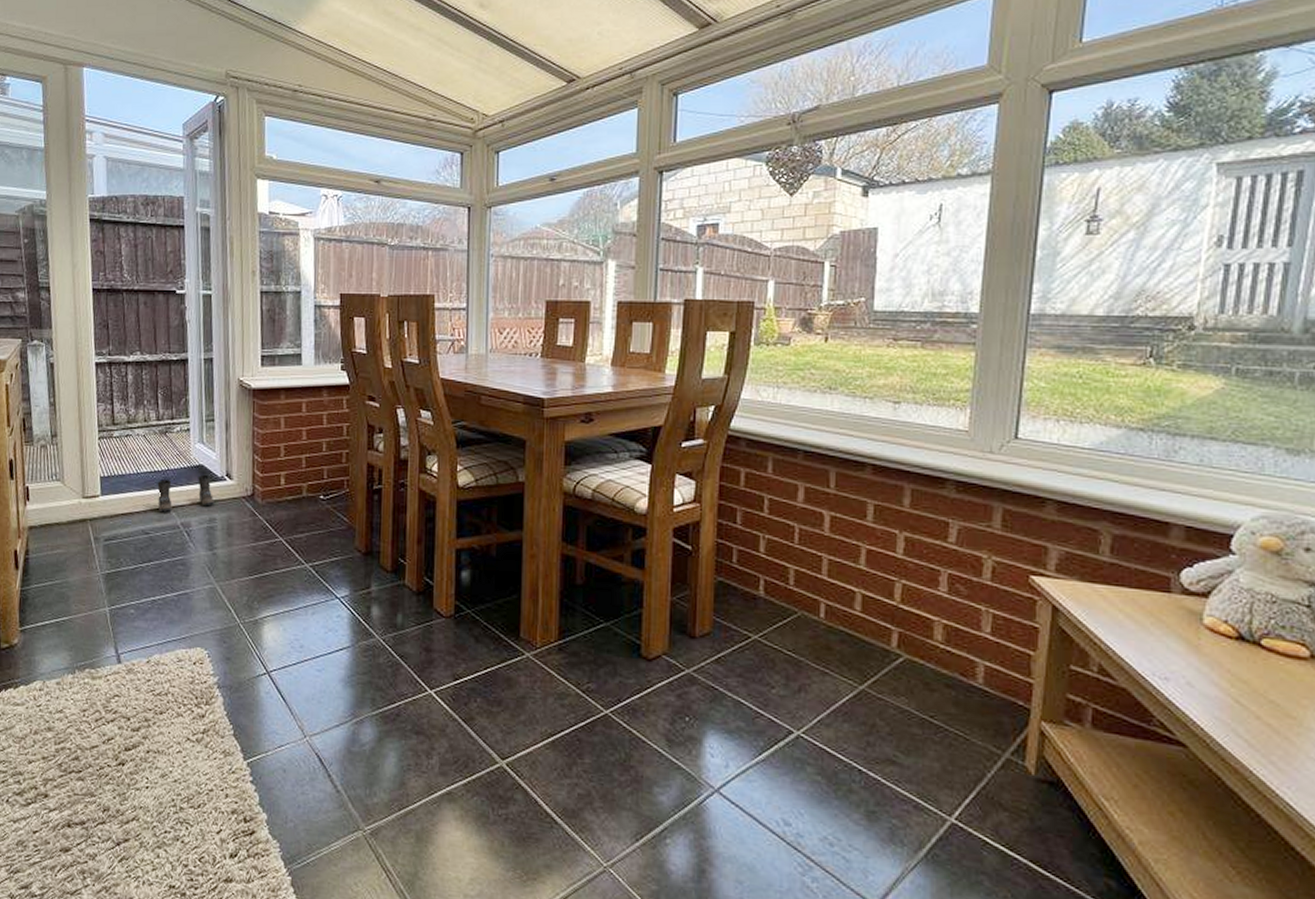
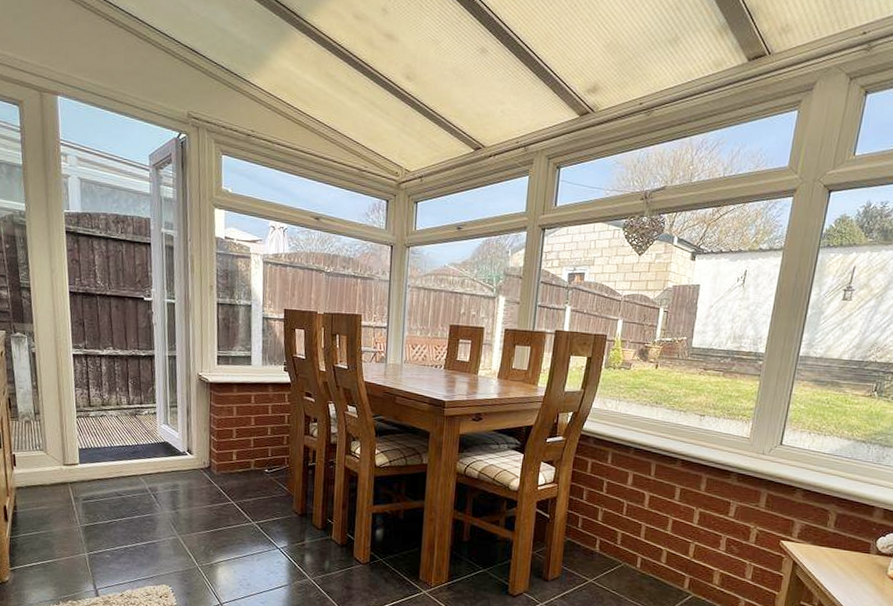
boots: present [157,474,215,513] -> none [128,449,177,479]

